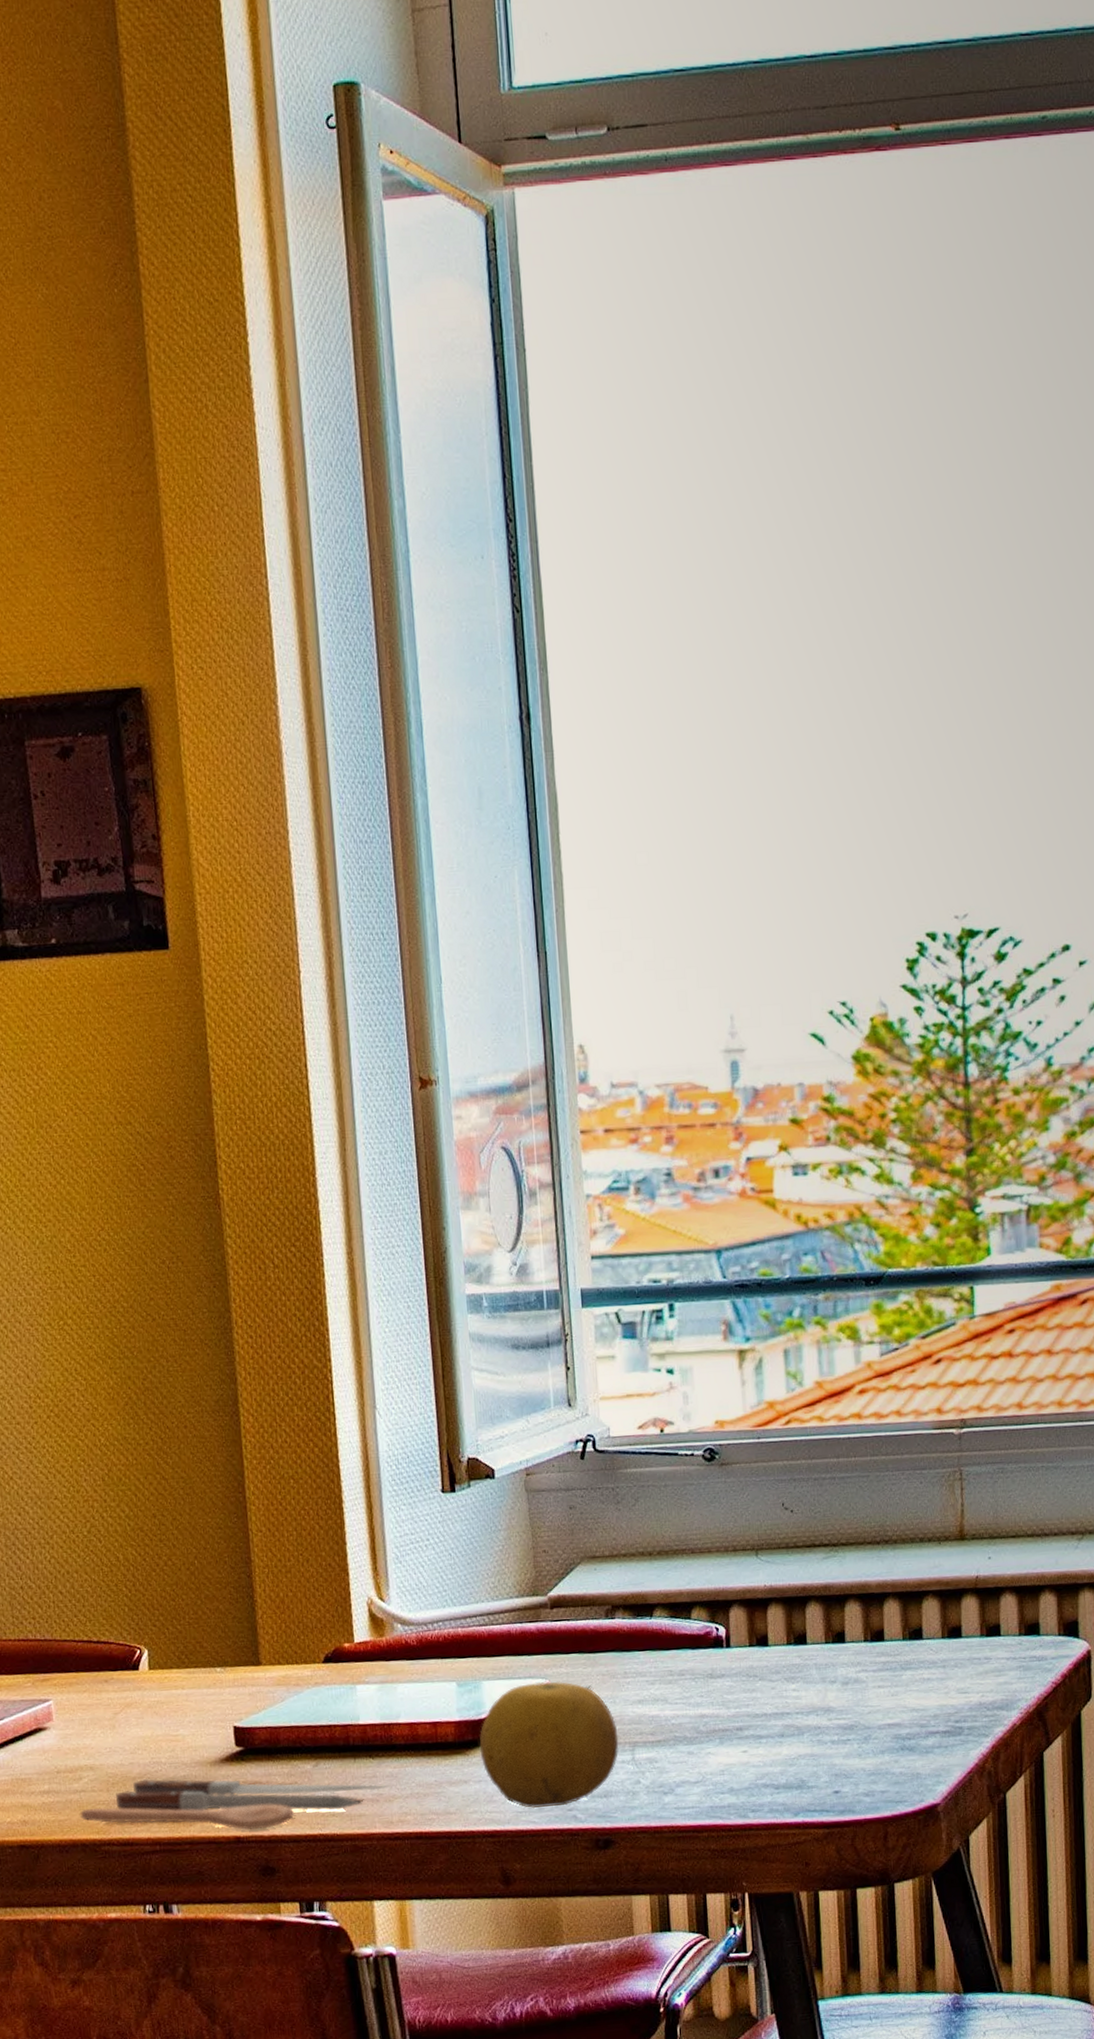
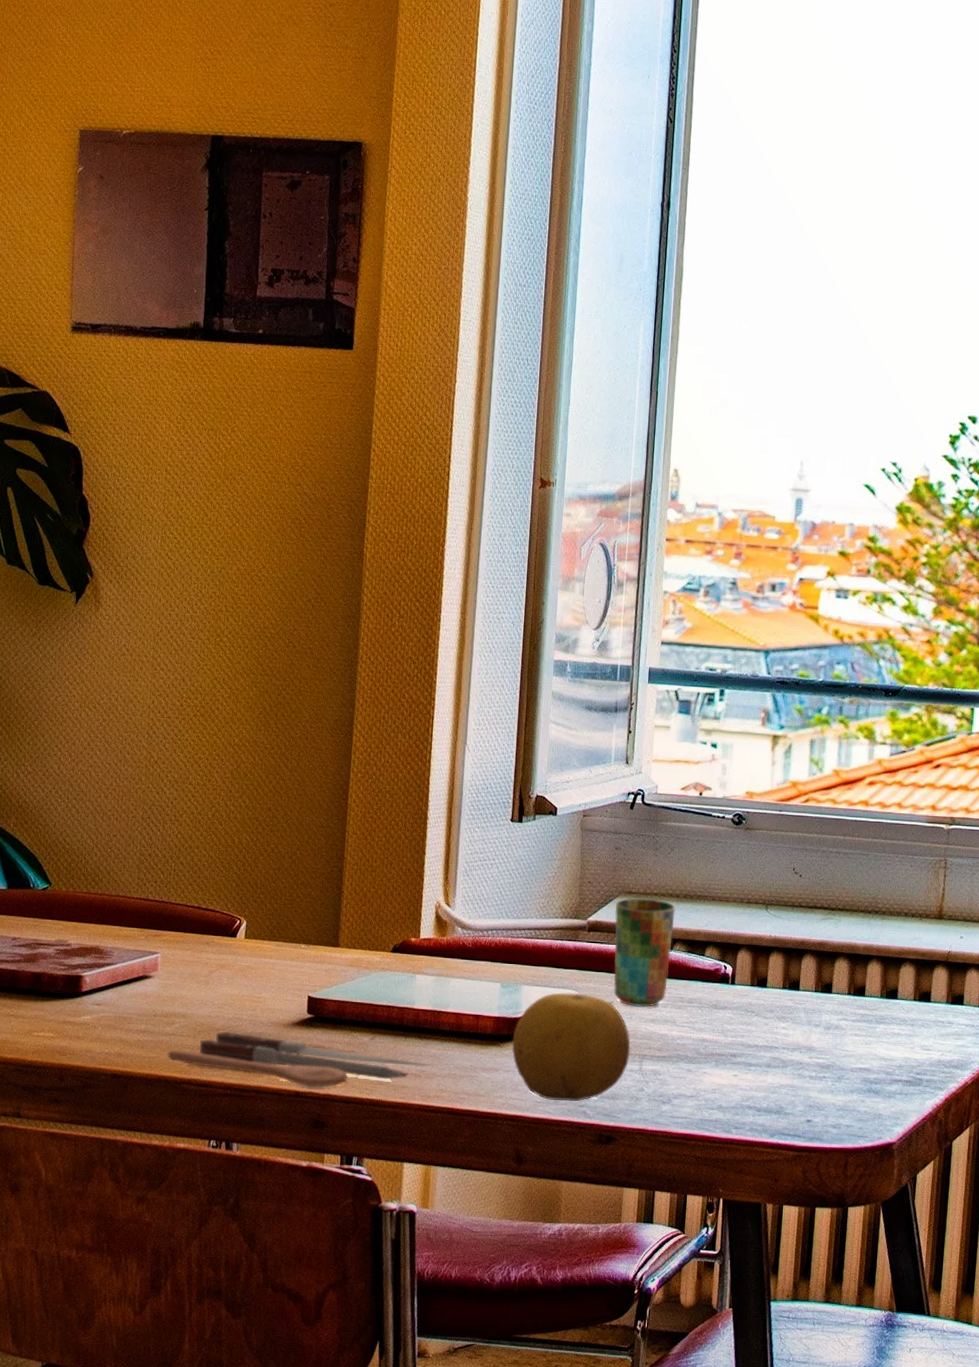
cup: none [578,1560,652,1689] -> present [614,898,676,1008]

